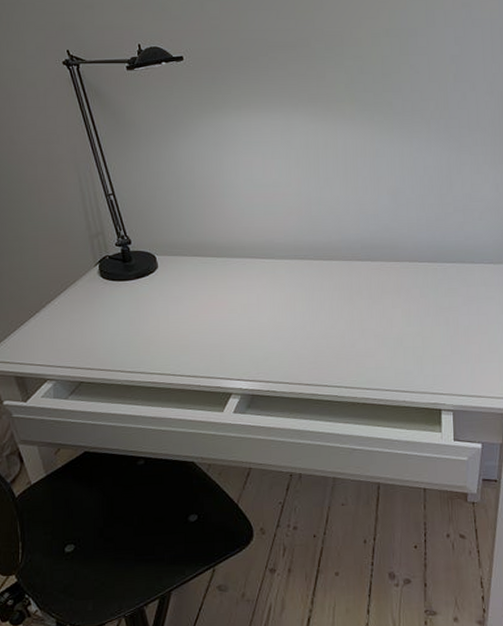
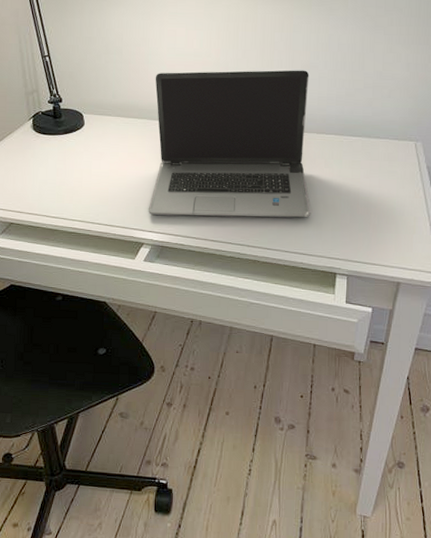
laptop computer: none [232,196,410,361] -> present [148,70,311,218]

